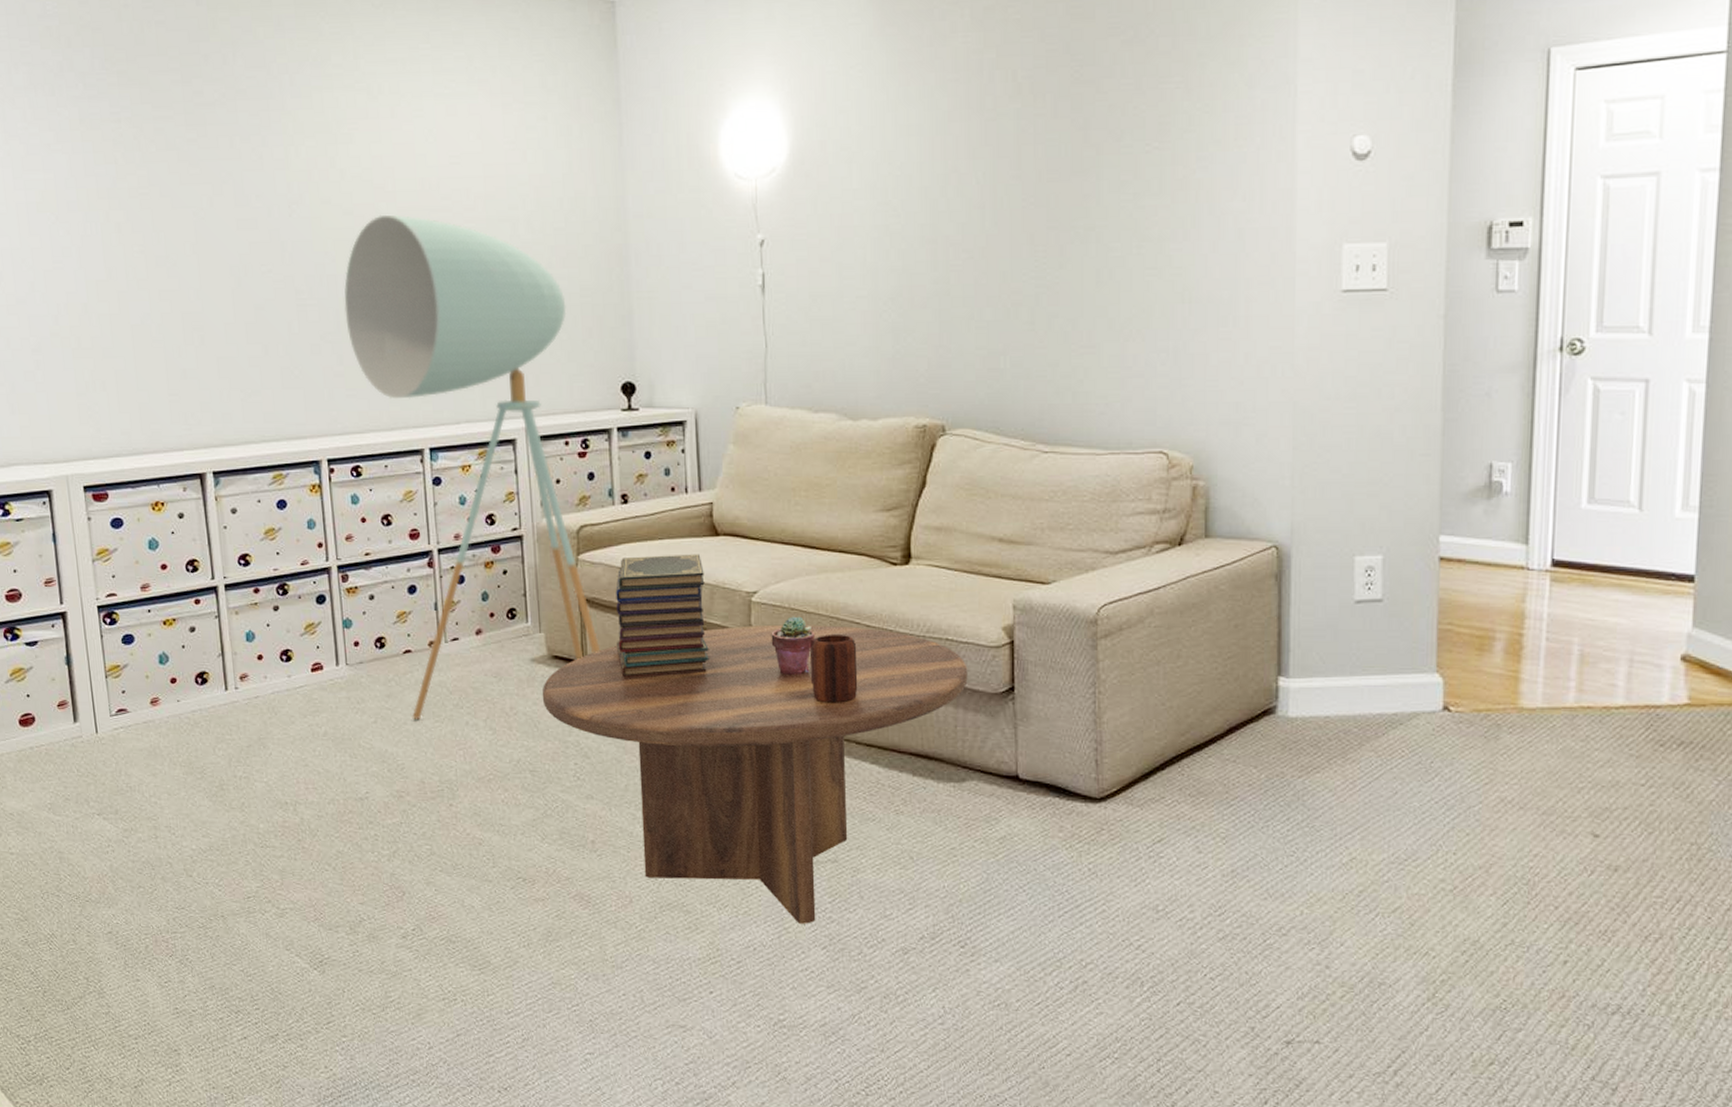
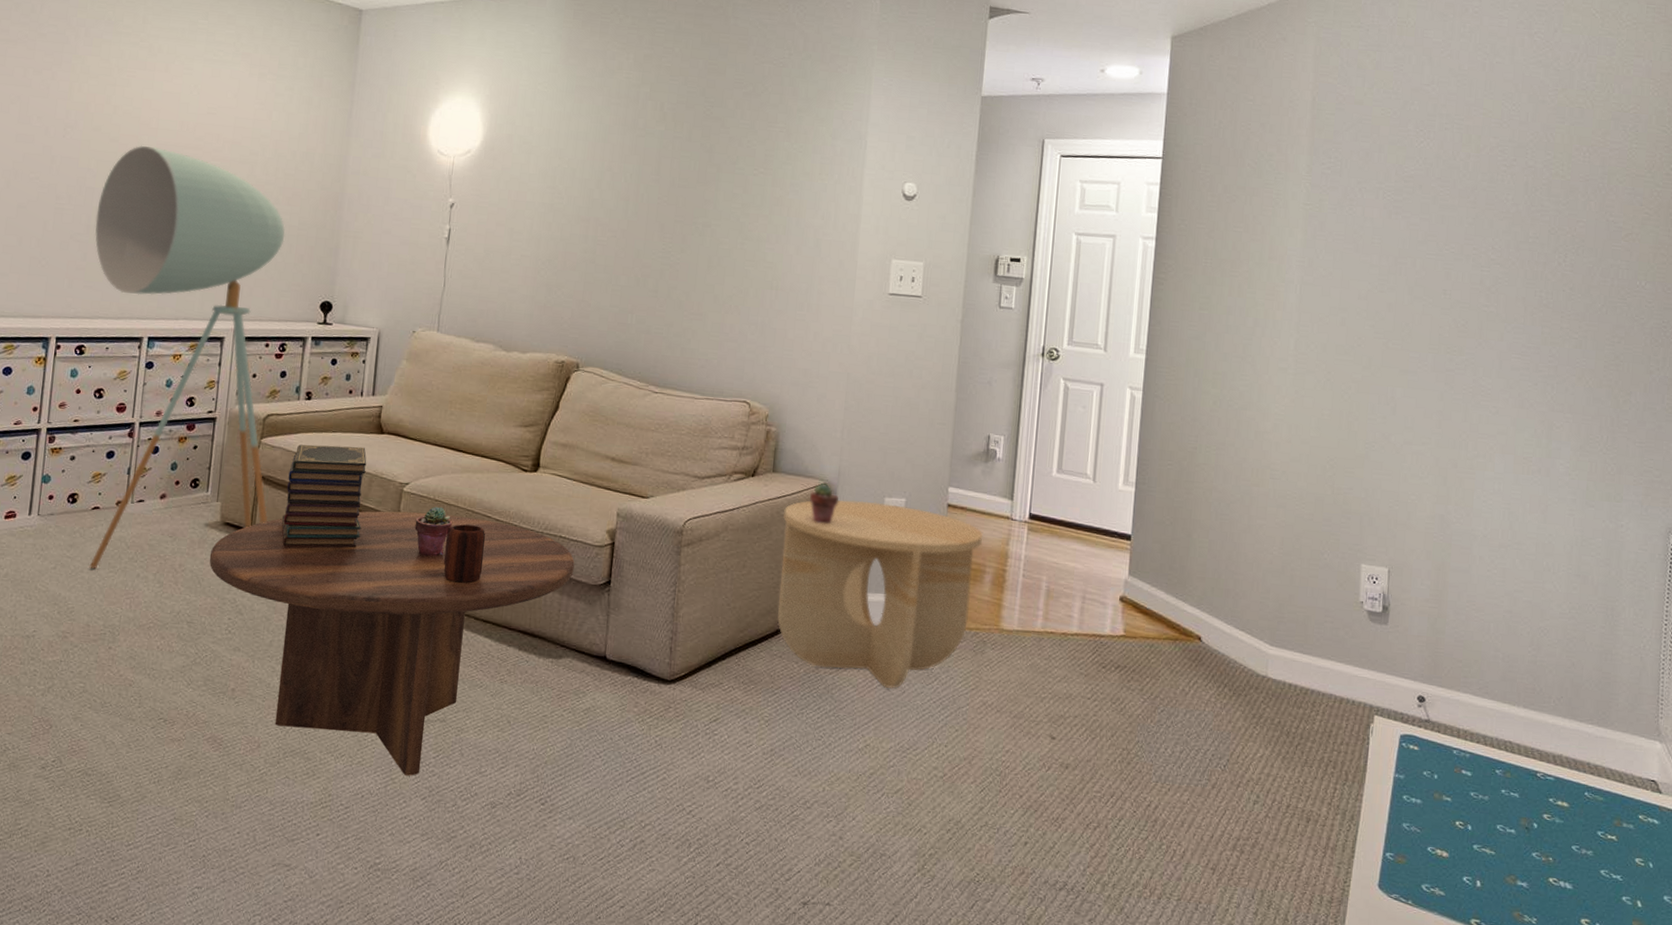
side table: none [1224,563,1490,791] -> present [777,500,983,689]
potted succulent: none [1256,546,1293,596] -> present [810,483,839,524]

